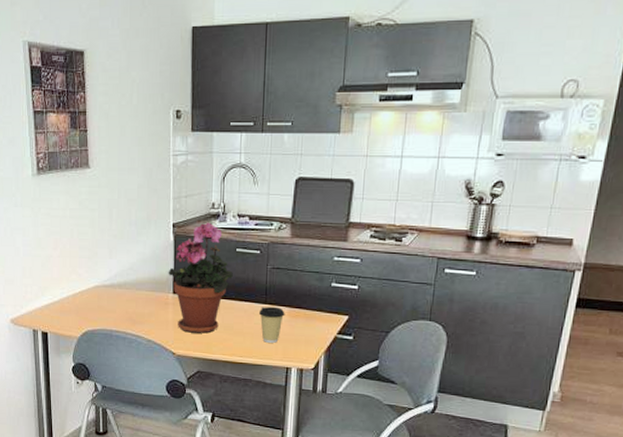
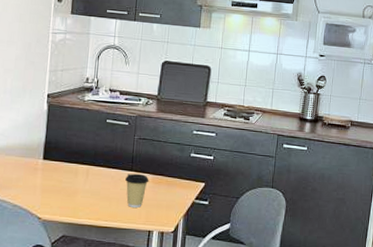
potted plant: present [168,222,233,334] -> none [39,94,103,199]

